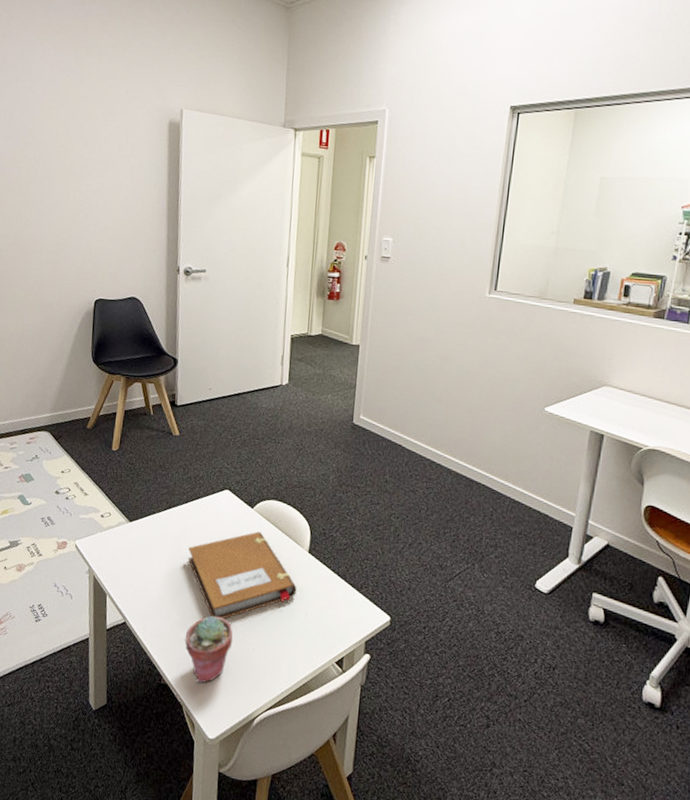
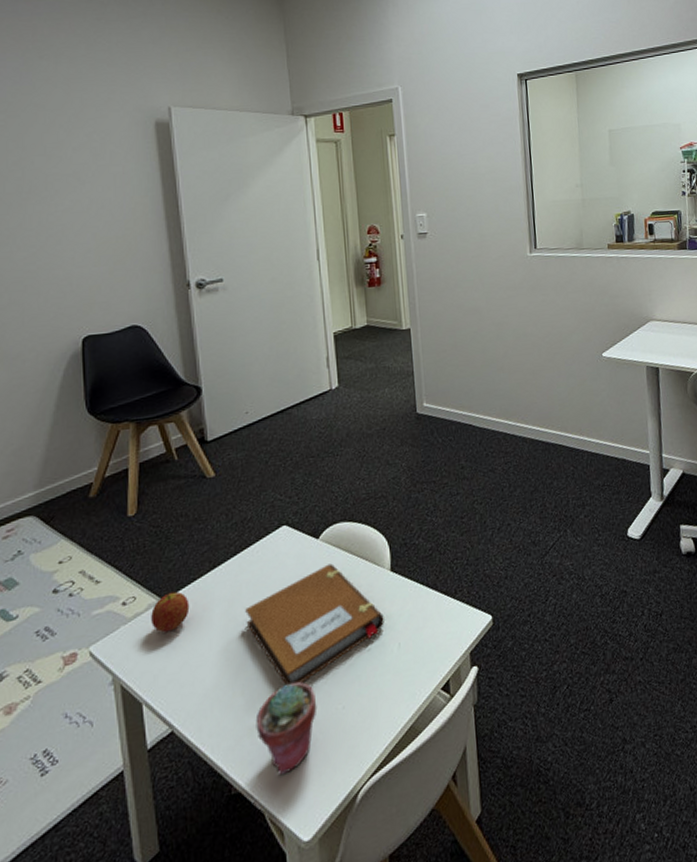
fruit: none [120,516,148,548] -> present [151,591,190,633]

